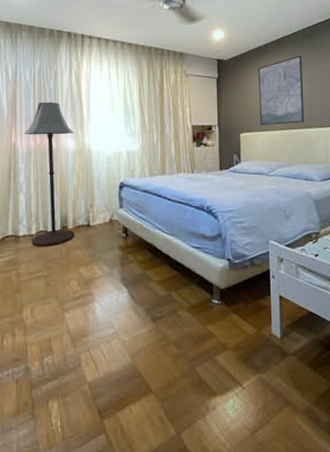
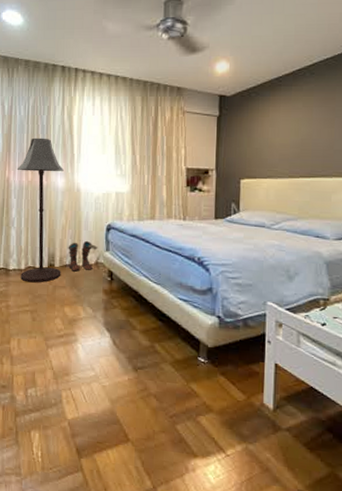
boots: none [81,199,112,231] -> present [68,240,98,272]
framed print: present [258,55,305,125] -> none [265,90,322,172]

